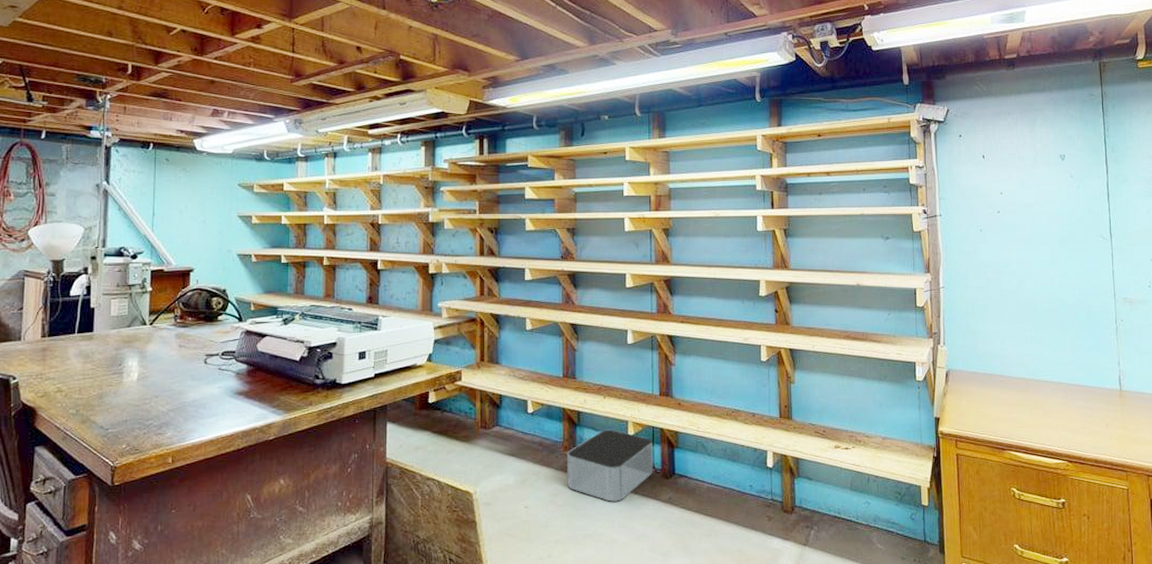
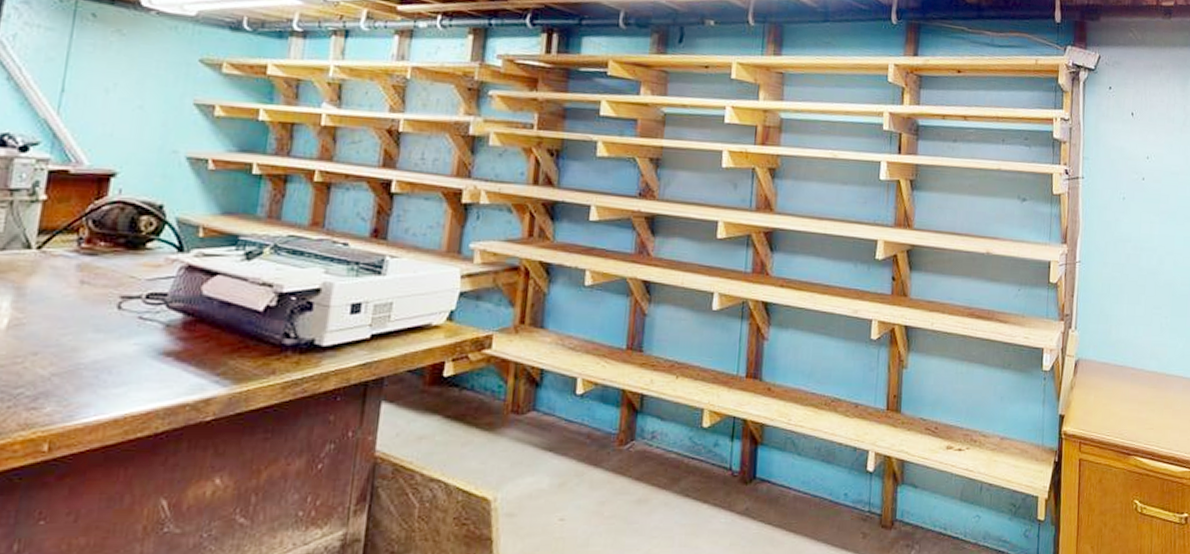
storage bin: present [567,429,653,502] -> none [618,419,732,513]

